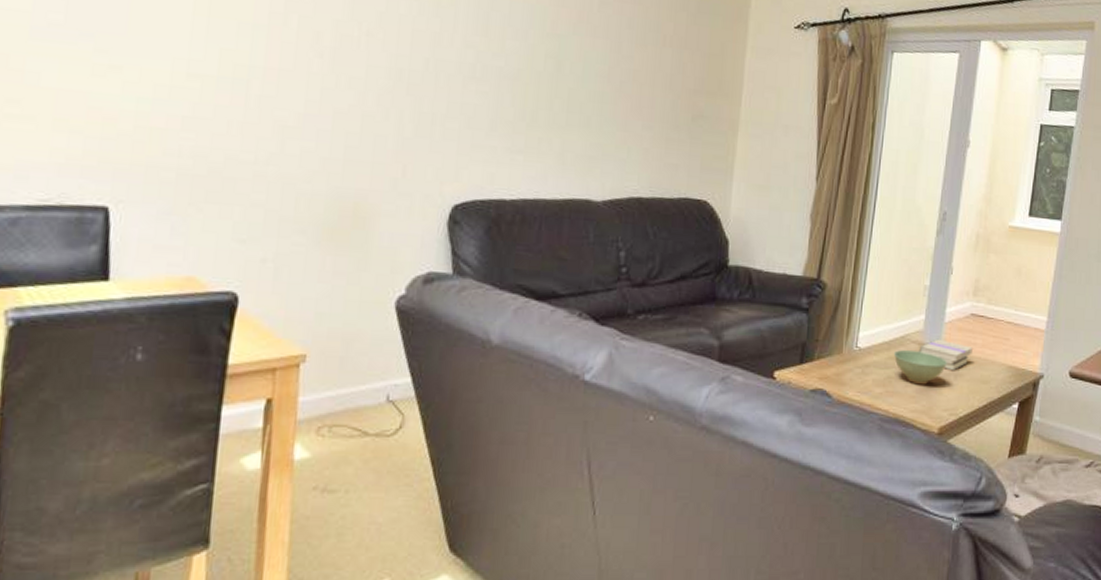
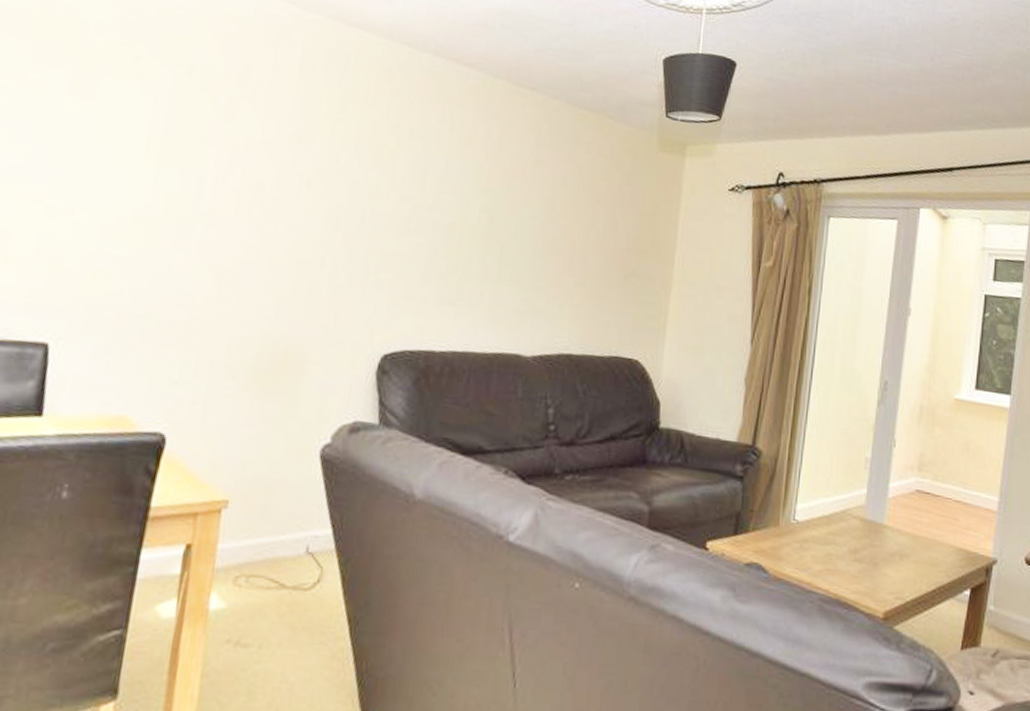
bowl: present [894,350,948,385] -> none [834,525,892,565]
books: present [918,338,973,371] -> none [859,515,919,551]

